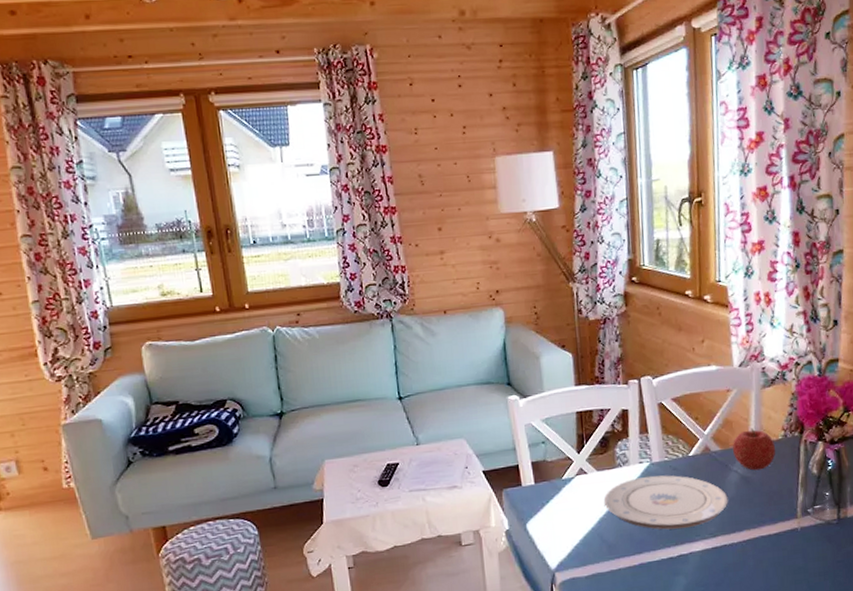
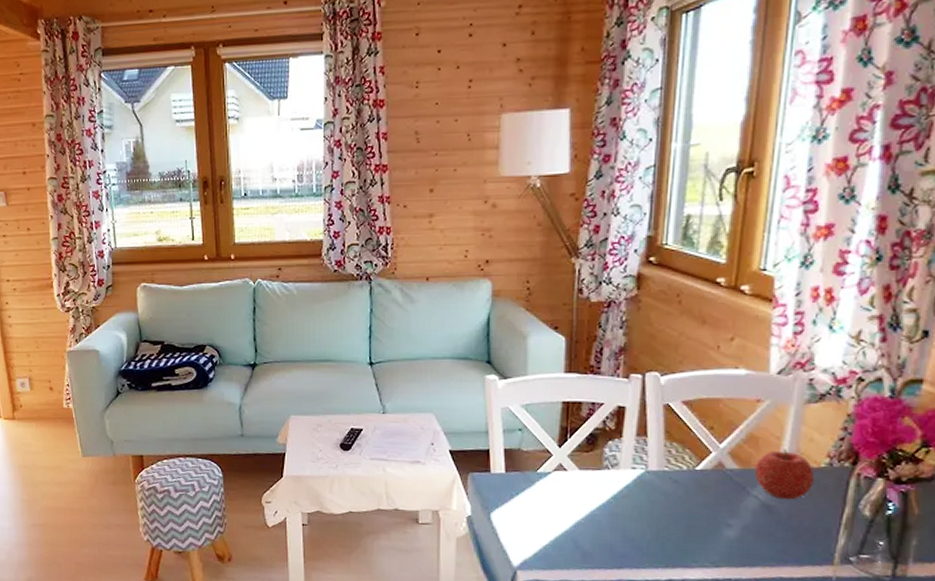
plate: present [603,475,728,530] -> none [583,484,741,551]

